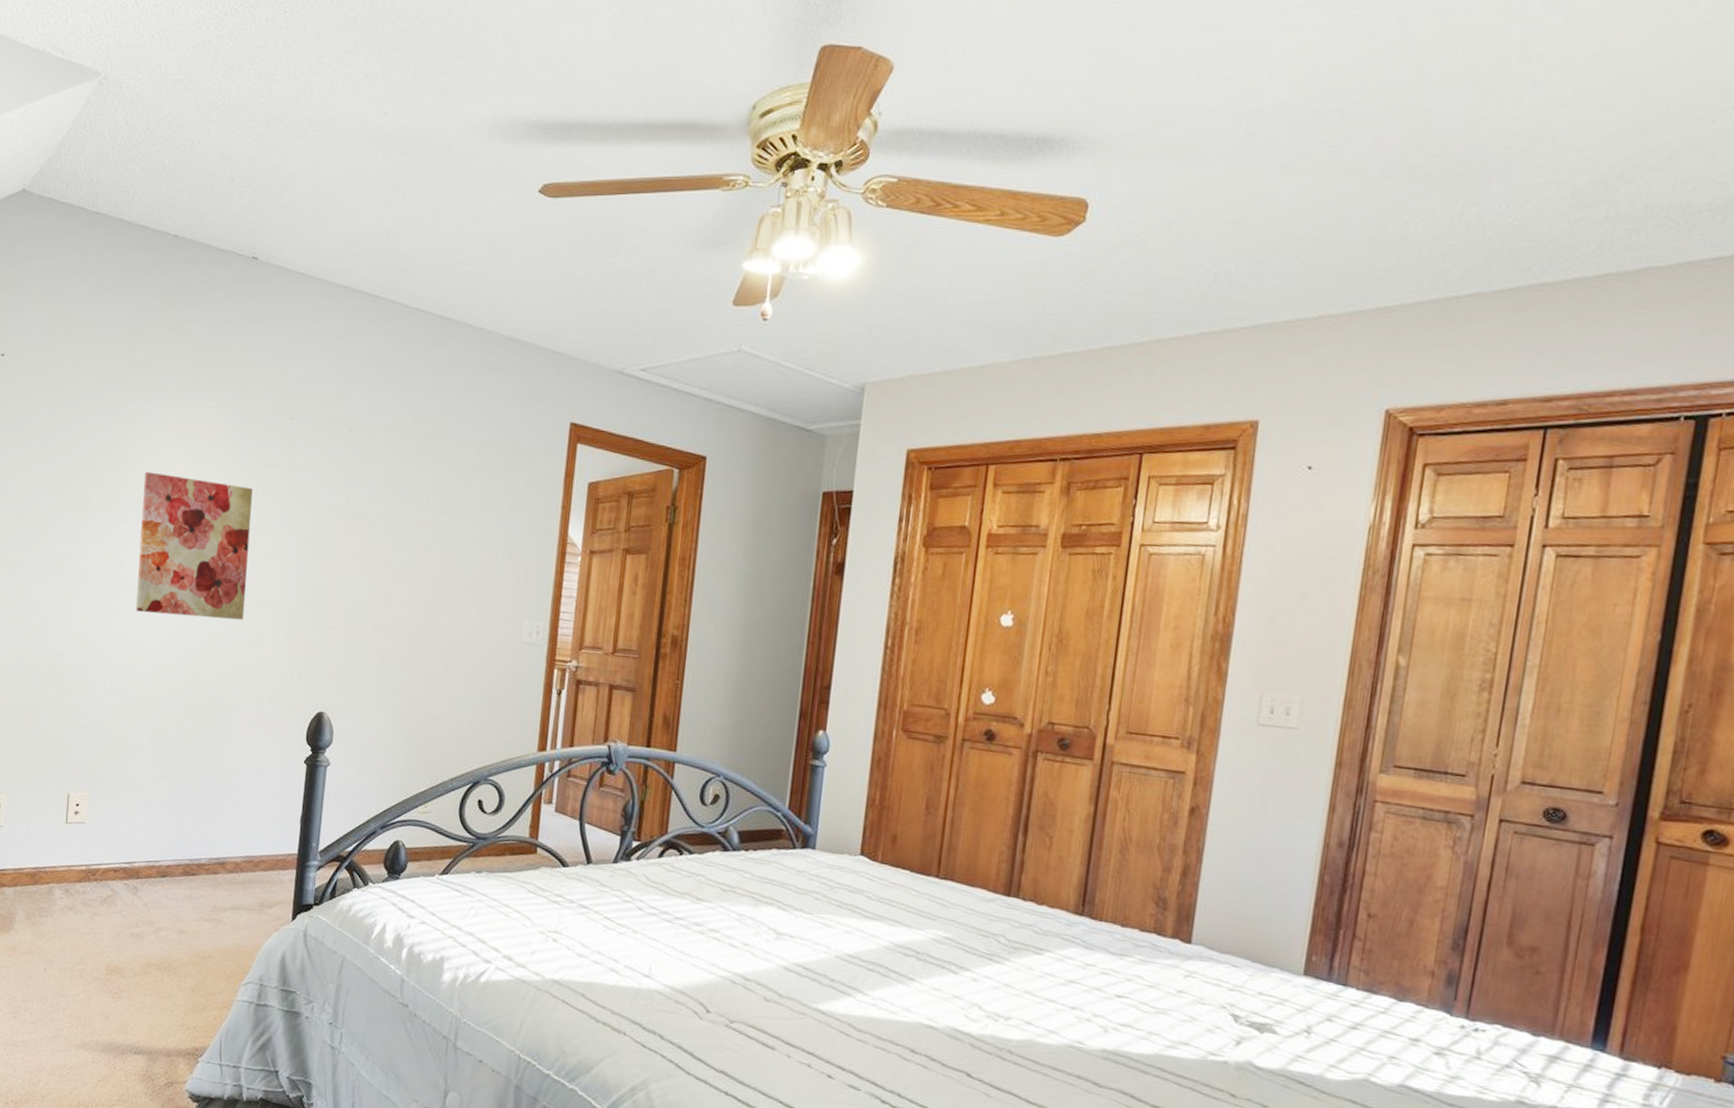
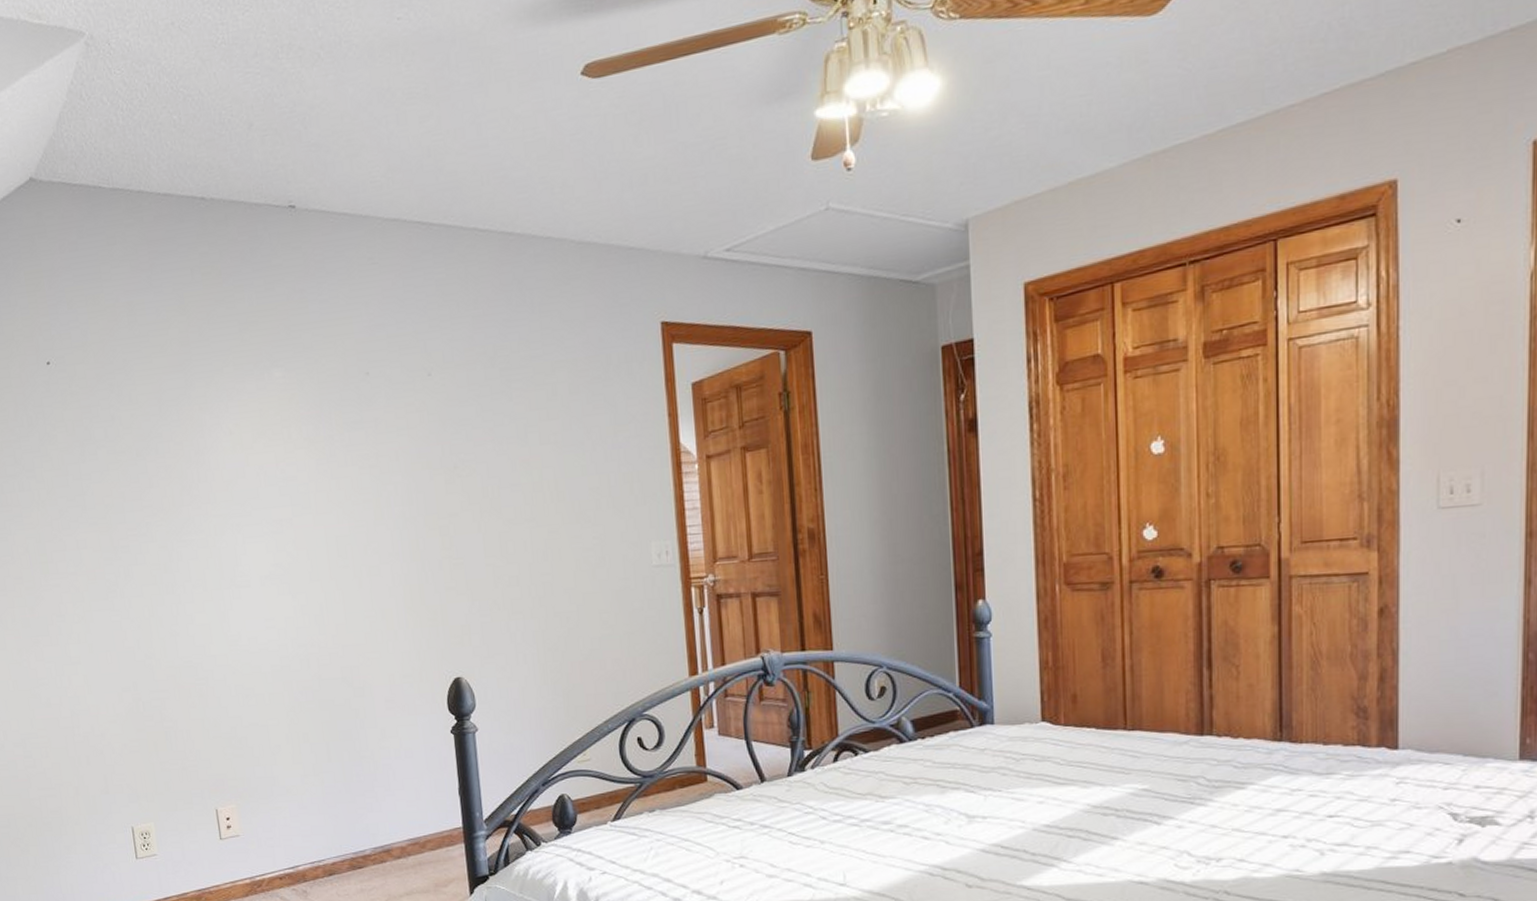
wall art: present [136,472,253,620] -> none [224,455,359,609]

